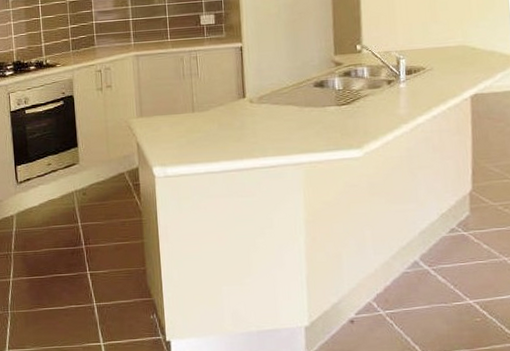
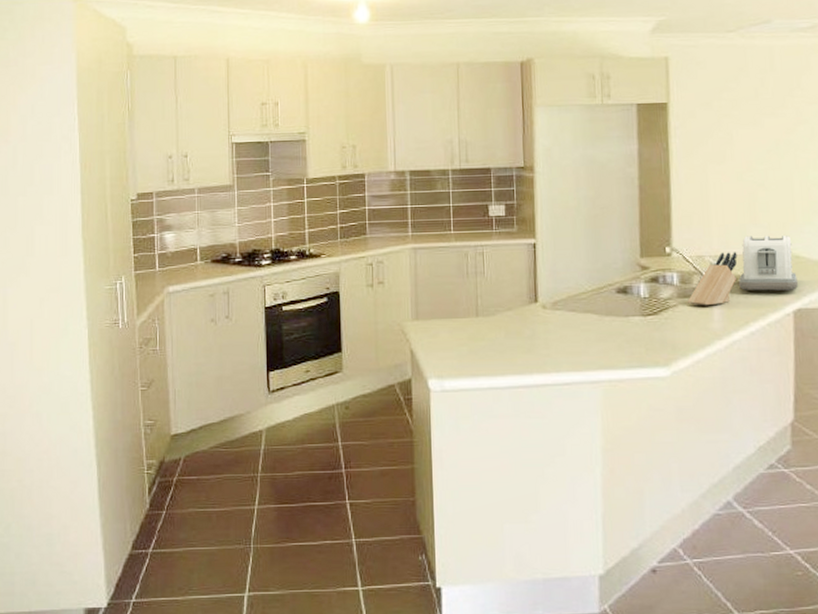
knife block: none [377,47,420,95] -> present [688,252,738,306]
toaster: none [421,30,474,80] -> present [738,235,798,291]

